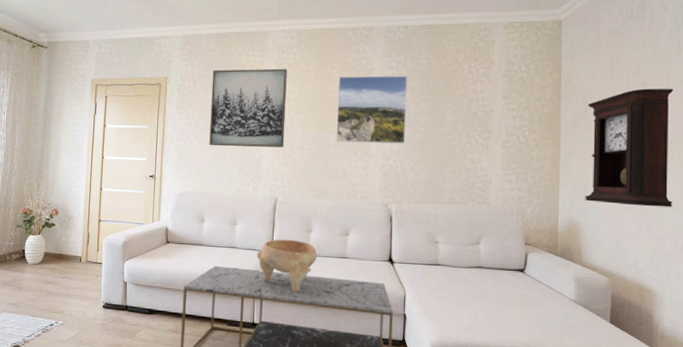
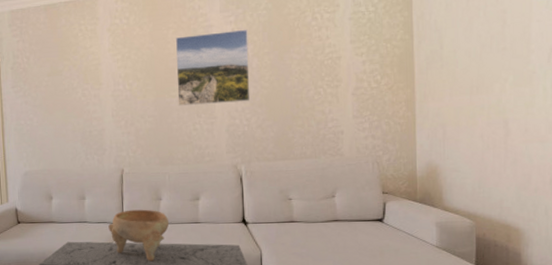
wall art: present [209,68,287,148] -> none [45,35,126,123]
pendulum clock: present [585,88,674,207] -> none [443,13,539,143]

